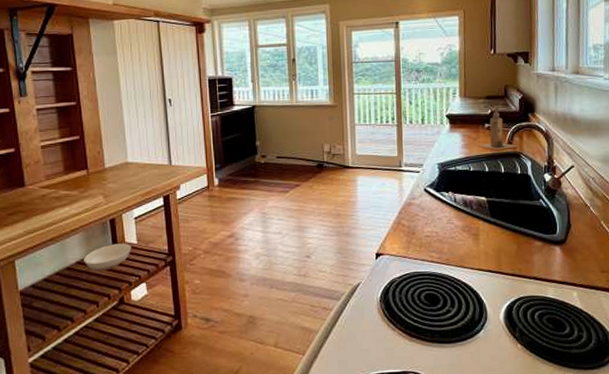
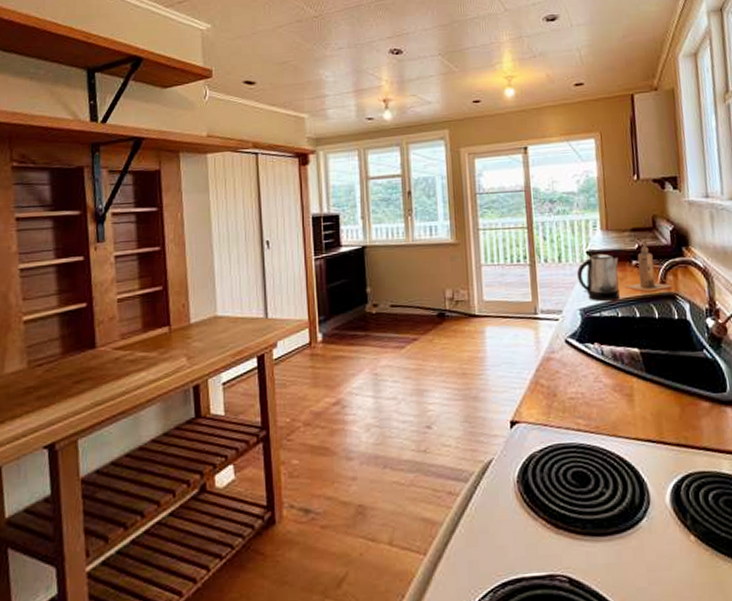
bowl: present [84,243,131,271] -> none [160,415,217,451]
kettle: none [436,117,473,158] -> present [576,253,621,302]

